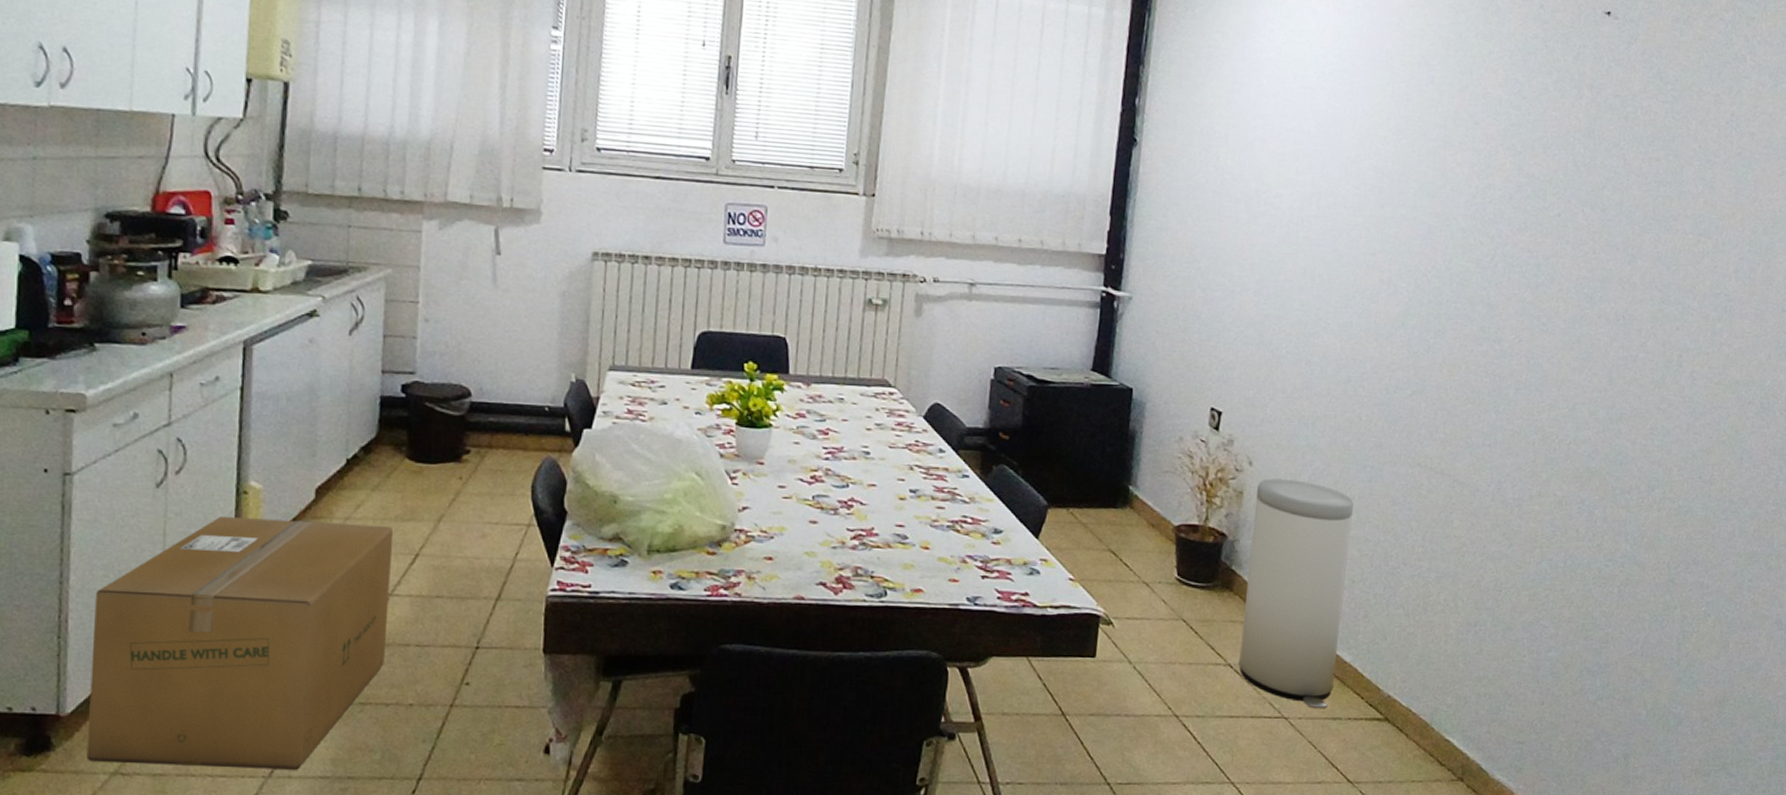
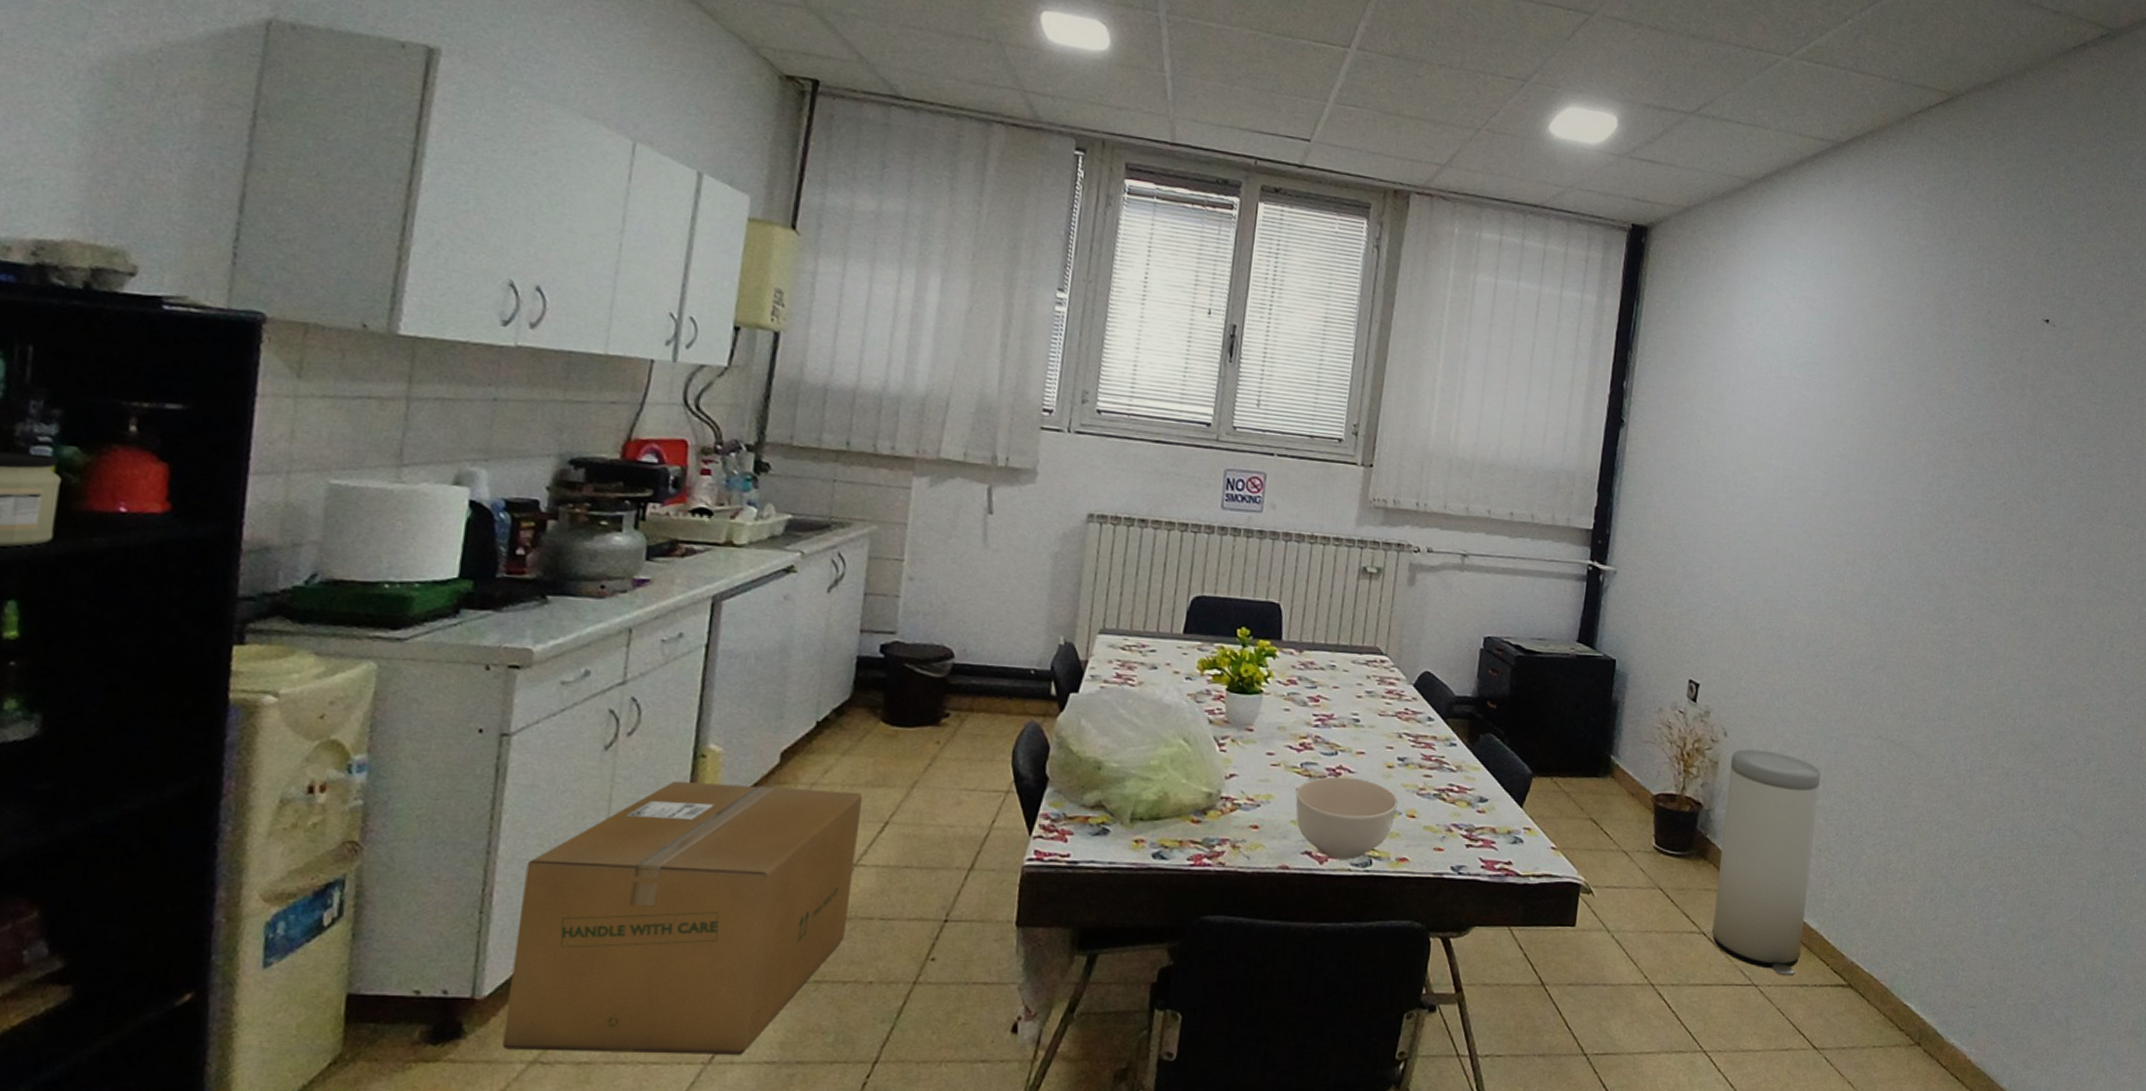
bowl: none [808,508,912,590] -> present [1295,776,1399,860]

